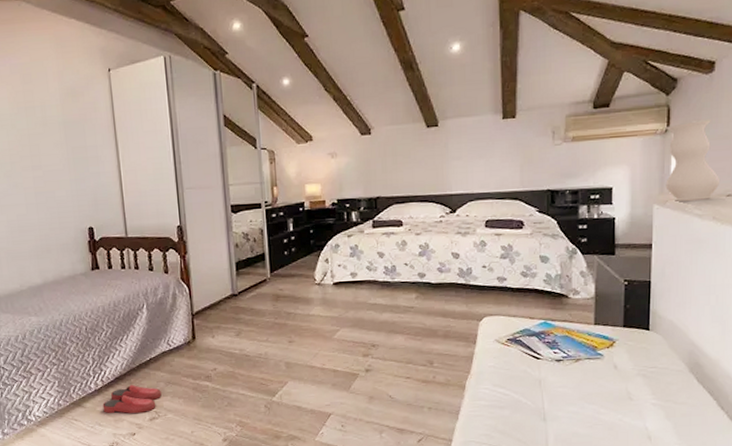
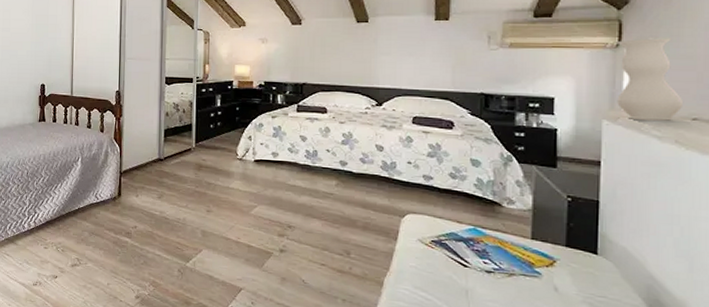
slippers: present [102,384,162,414] -> none [32,229,85,258]

